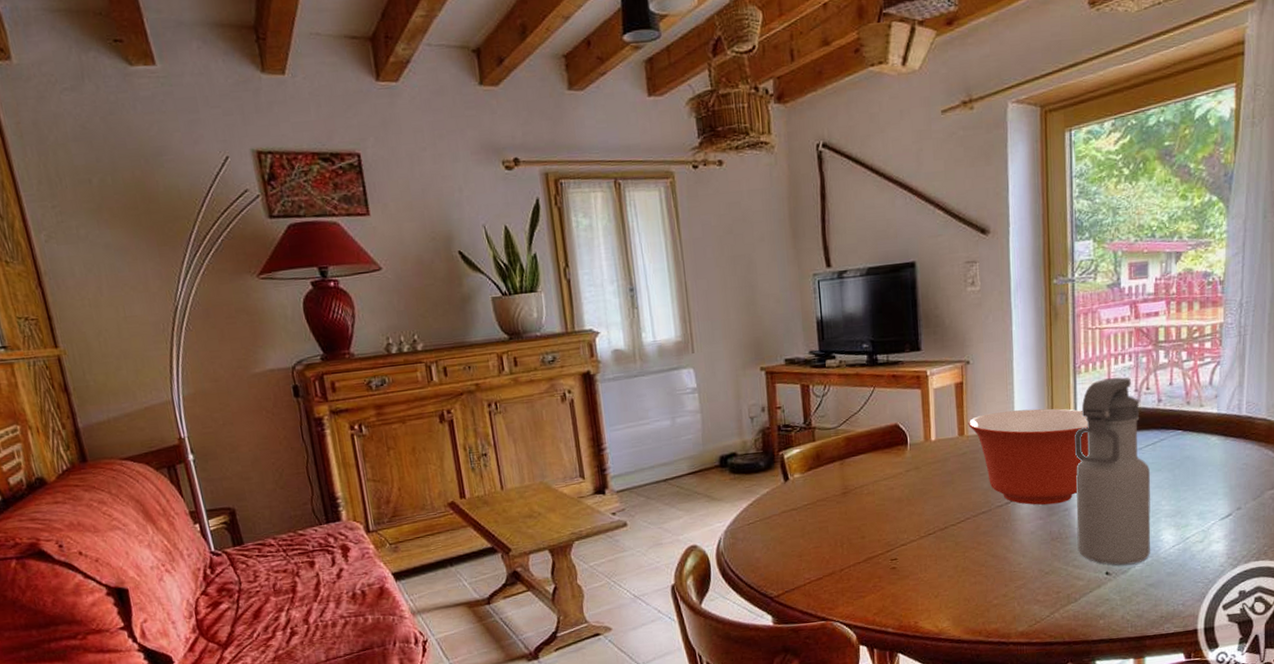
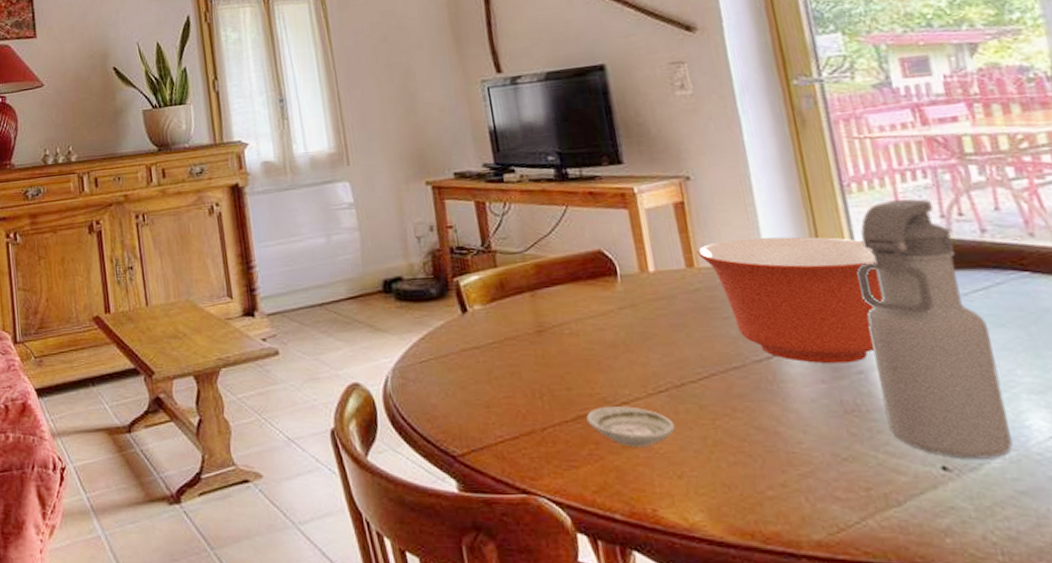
saucer: none [874,547,937,578] -> present [586,406,676,447]

